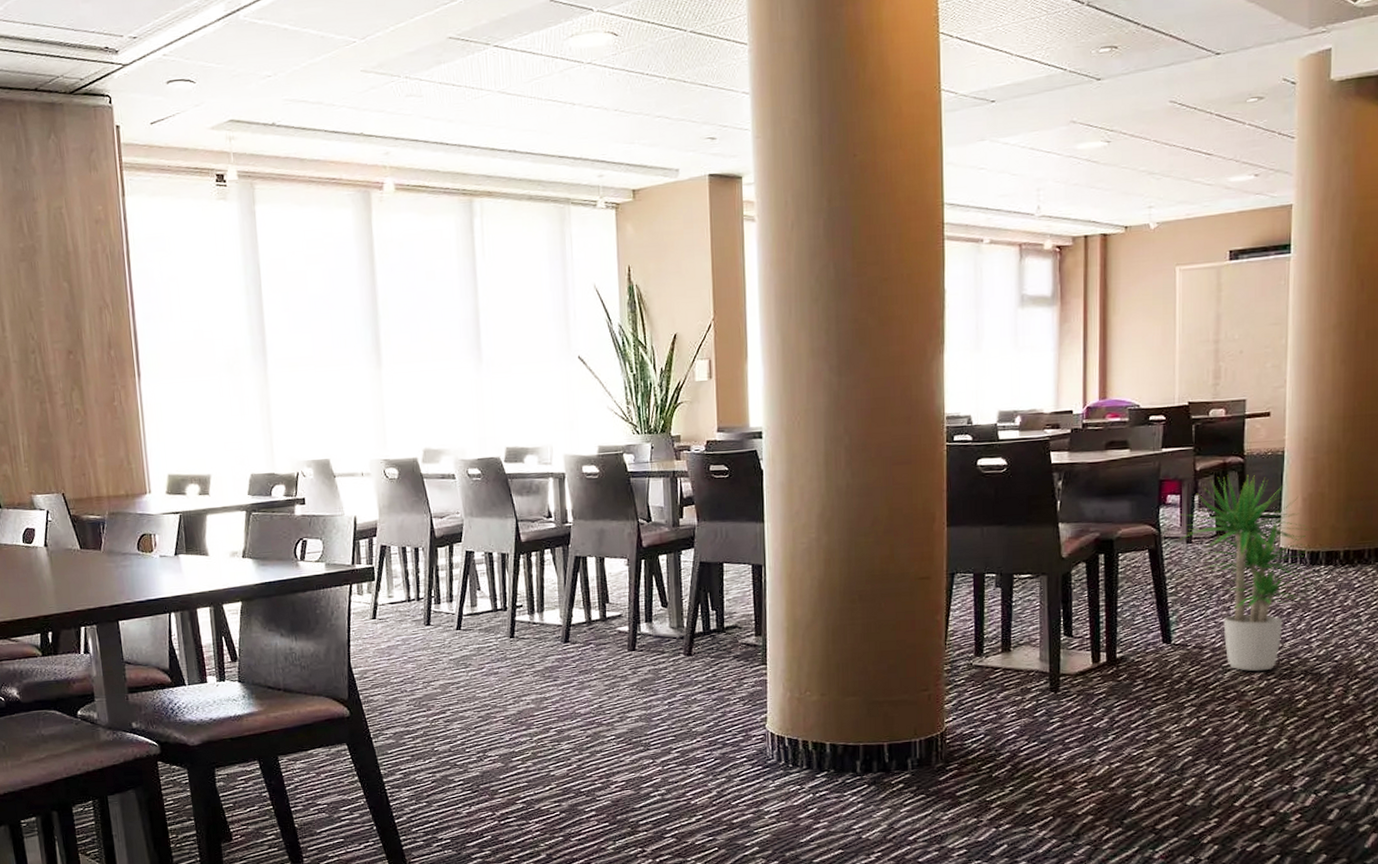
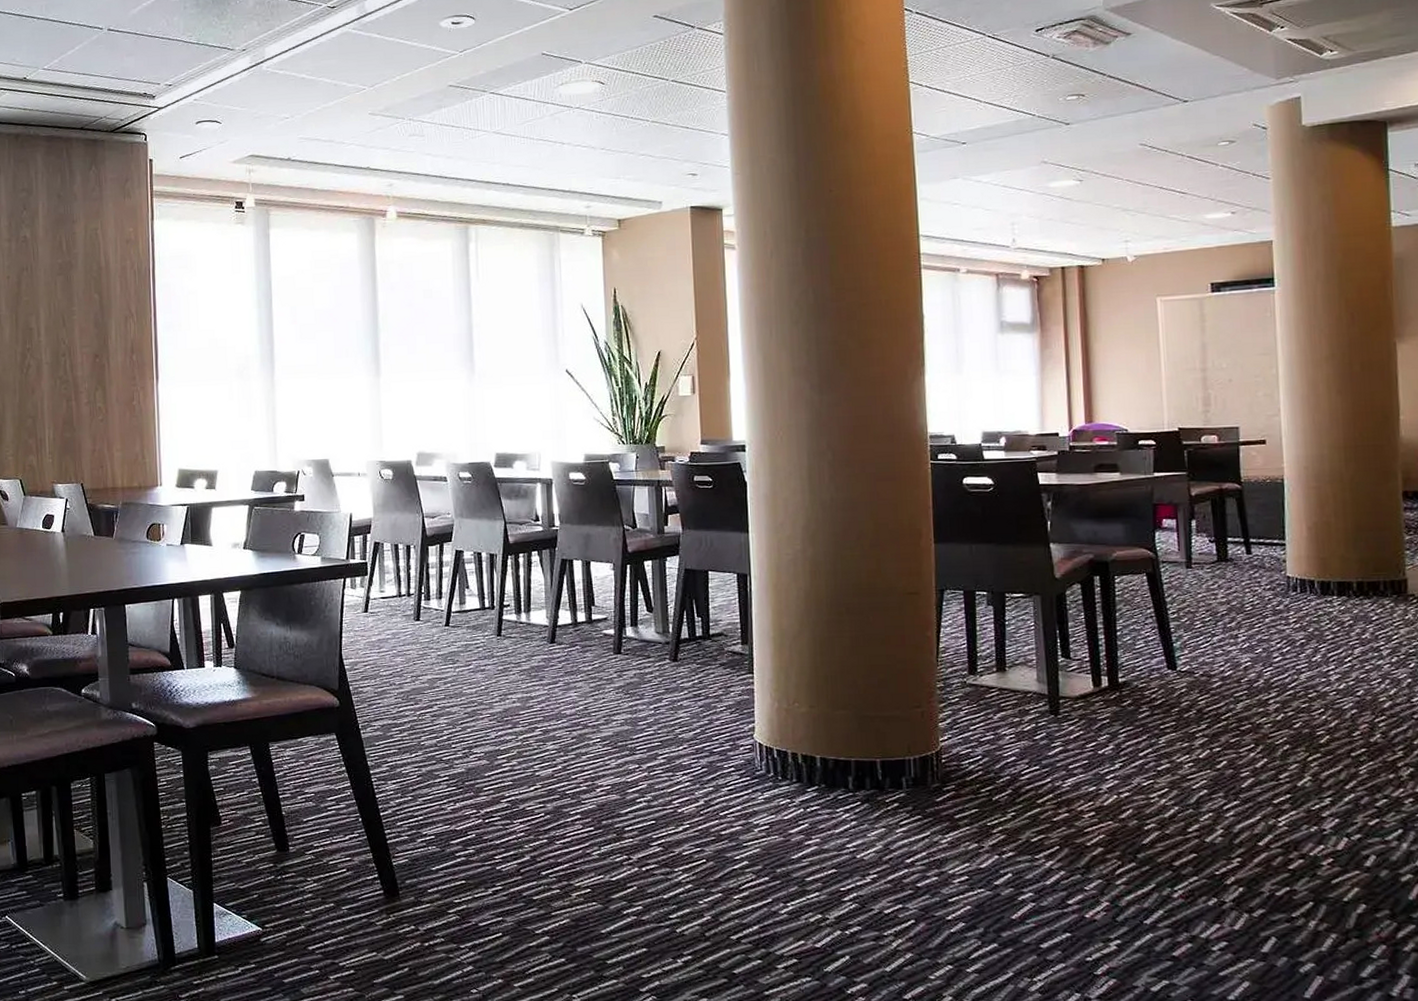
potted plant: present [1180,474,1312,672] -> none [1178,501,1325,703]

